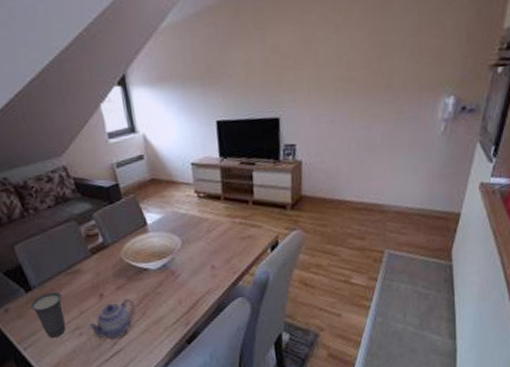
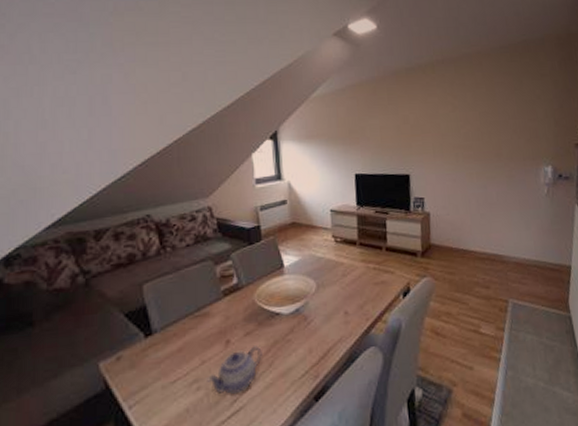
cup: present [30,291,66,338] -> none [147,337,184,394]

